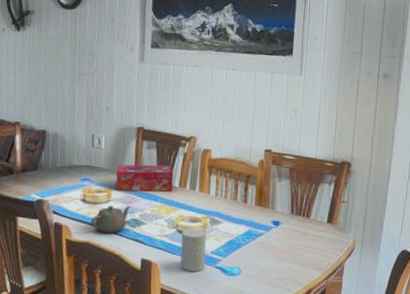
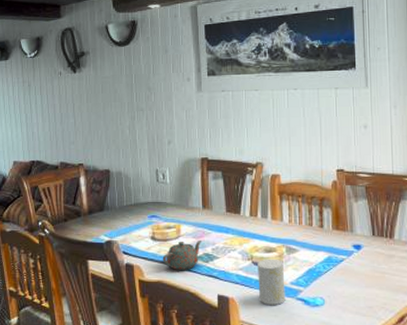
tissue box: present [115,164,174,192] -> none [184,194,243,226]

